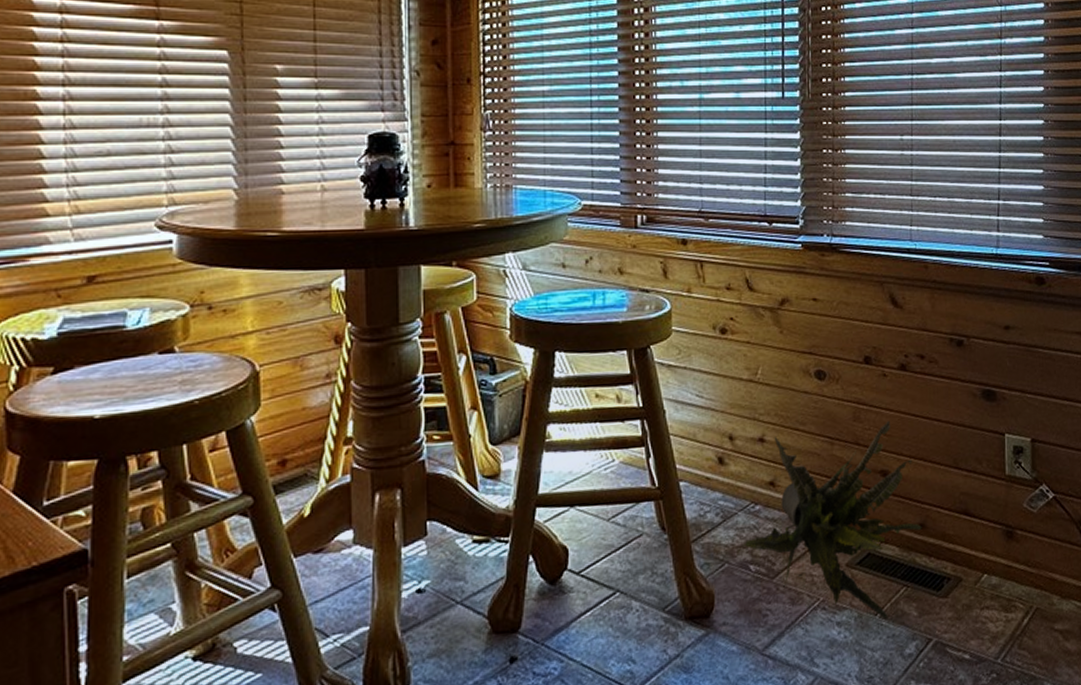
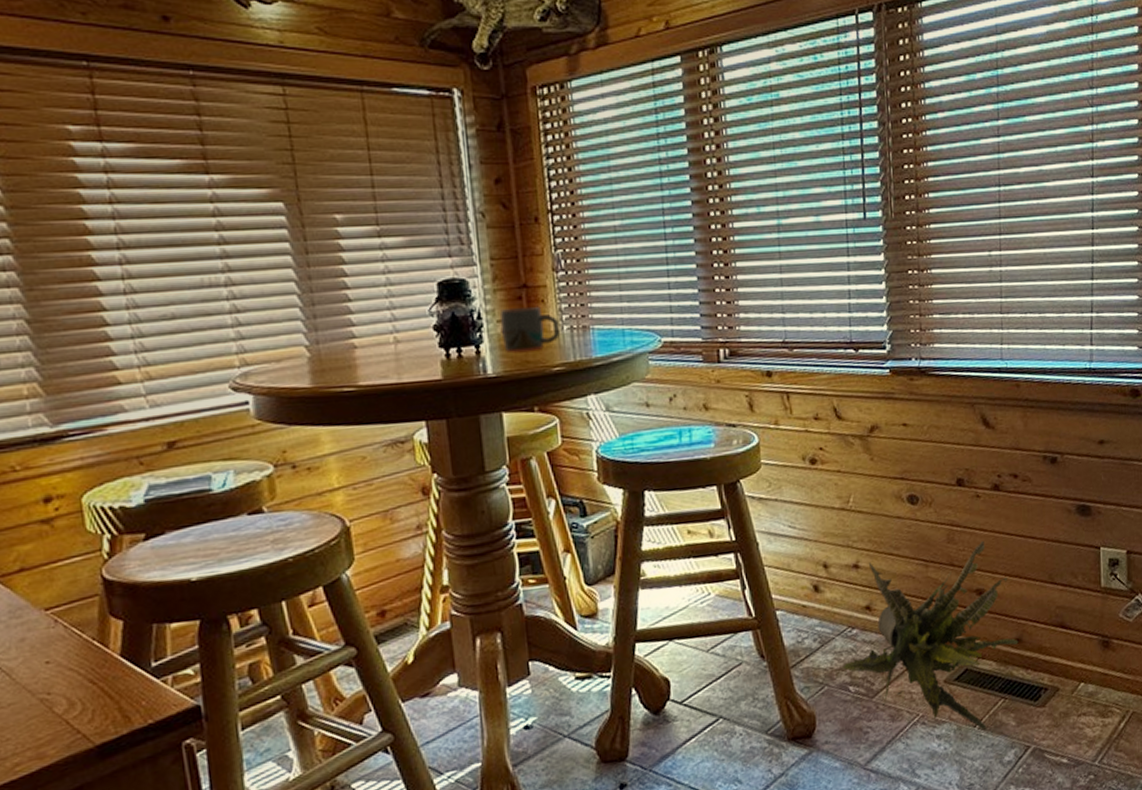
mug: none [426,163,483,208] -> present [500,306,560,353]

